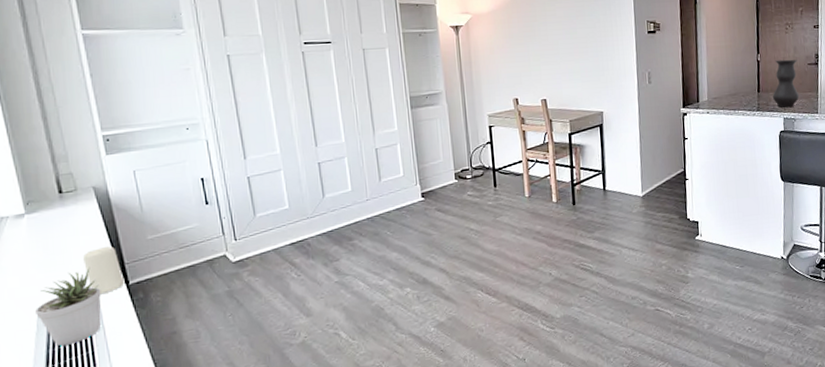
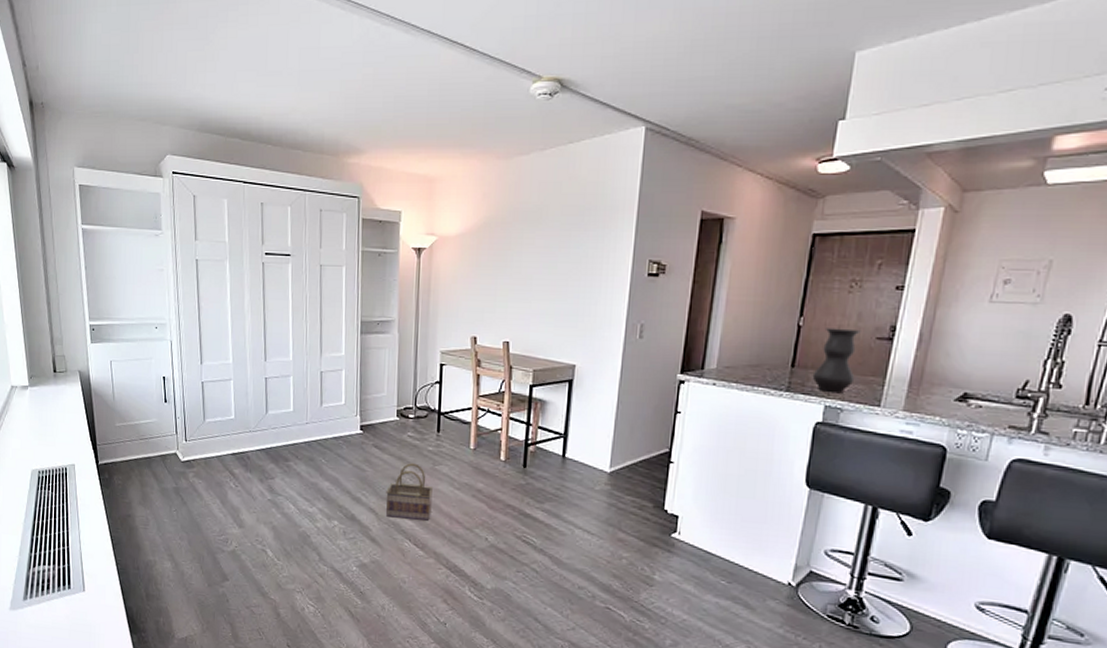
potted plant: present [34,267,102,346] -> none [29,442,77,507]
candle: present [83,245,125,295] -> none [67,426,96,469]
basket: none [454,219,499,273] -> present [386,463,433,521]

